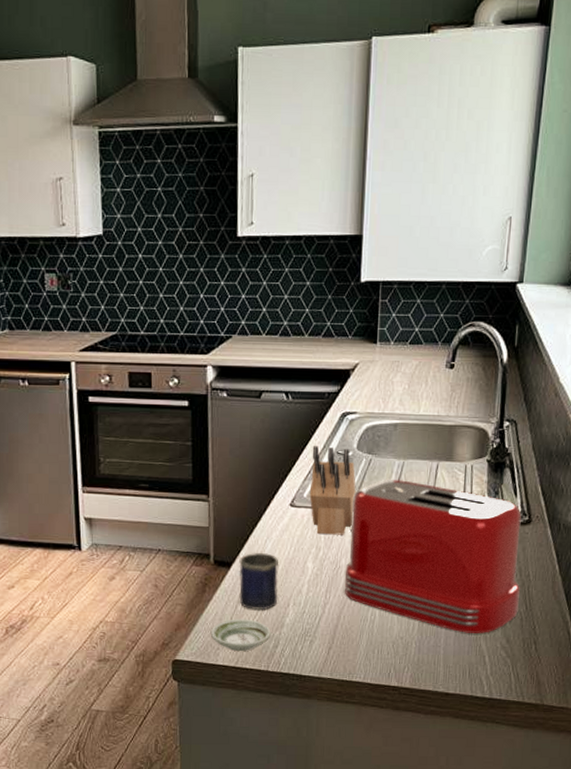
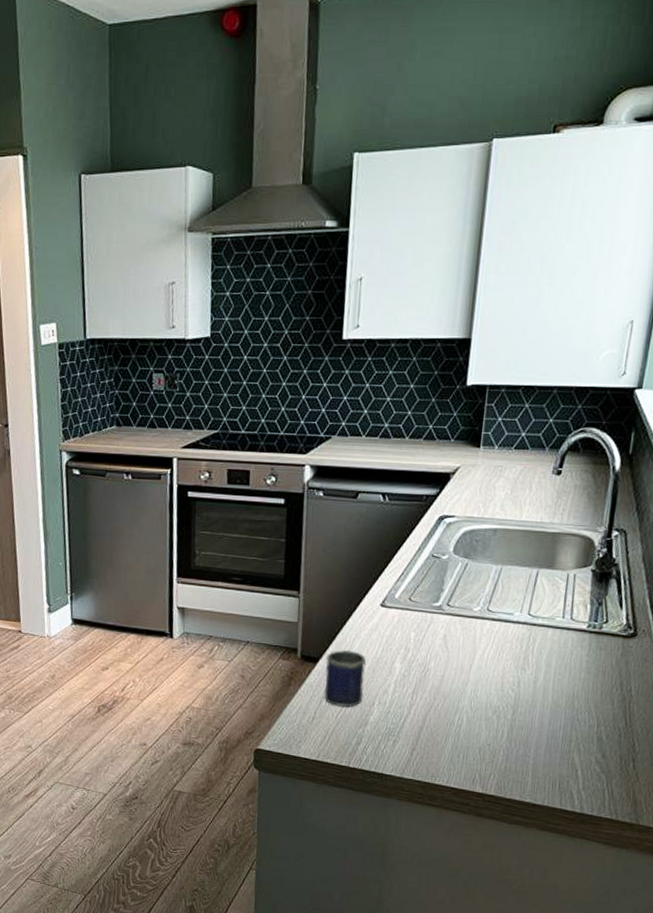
saucer: present [210,619,271,652] -> none [293,713,354,747]
knife block: present [309,446,356,535] -> none [401,548,450,638]
toaster: present [344,478,522,633] -> none [431,584,626,747]

